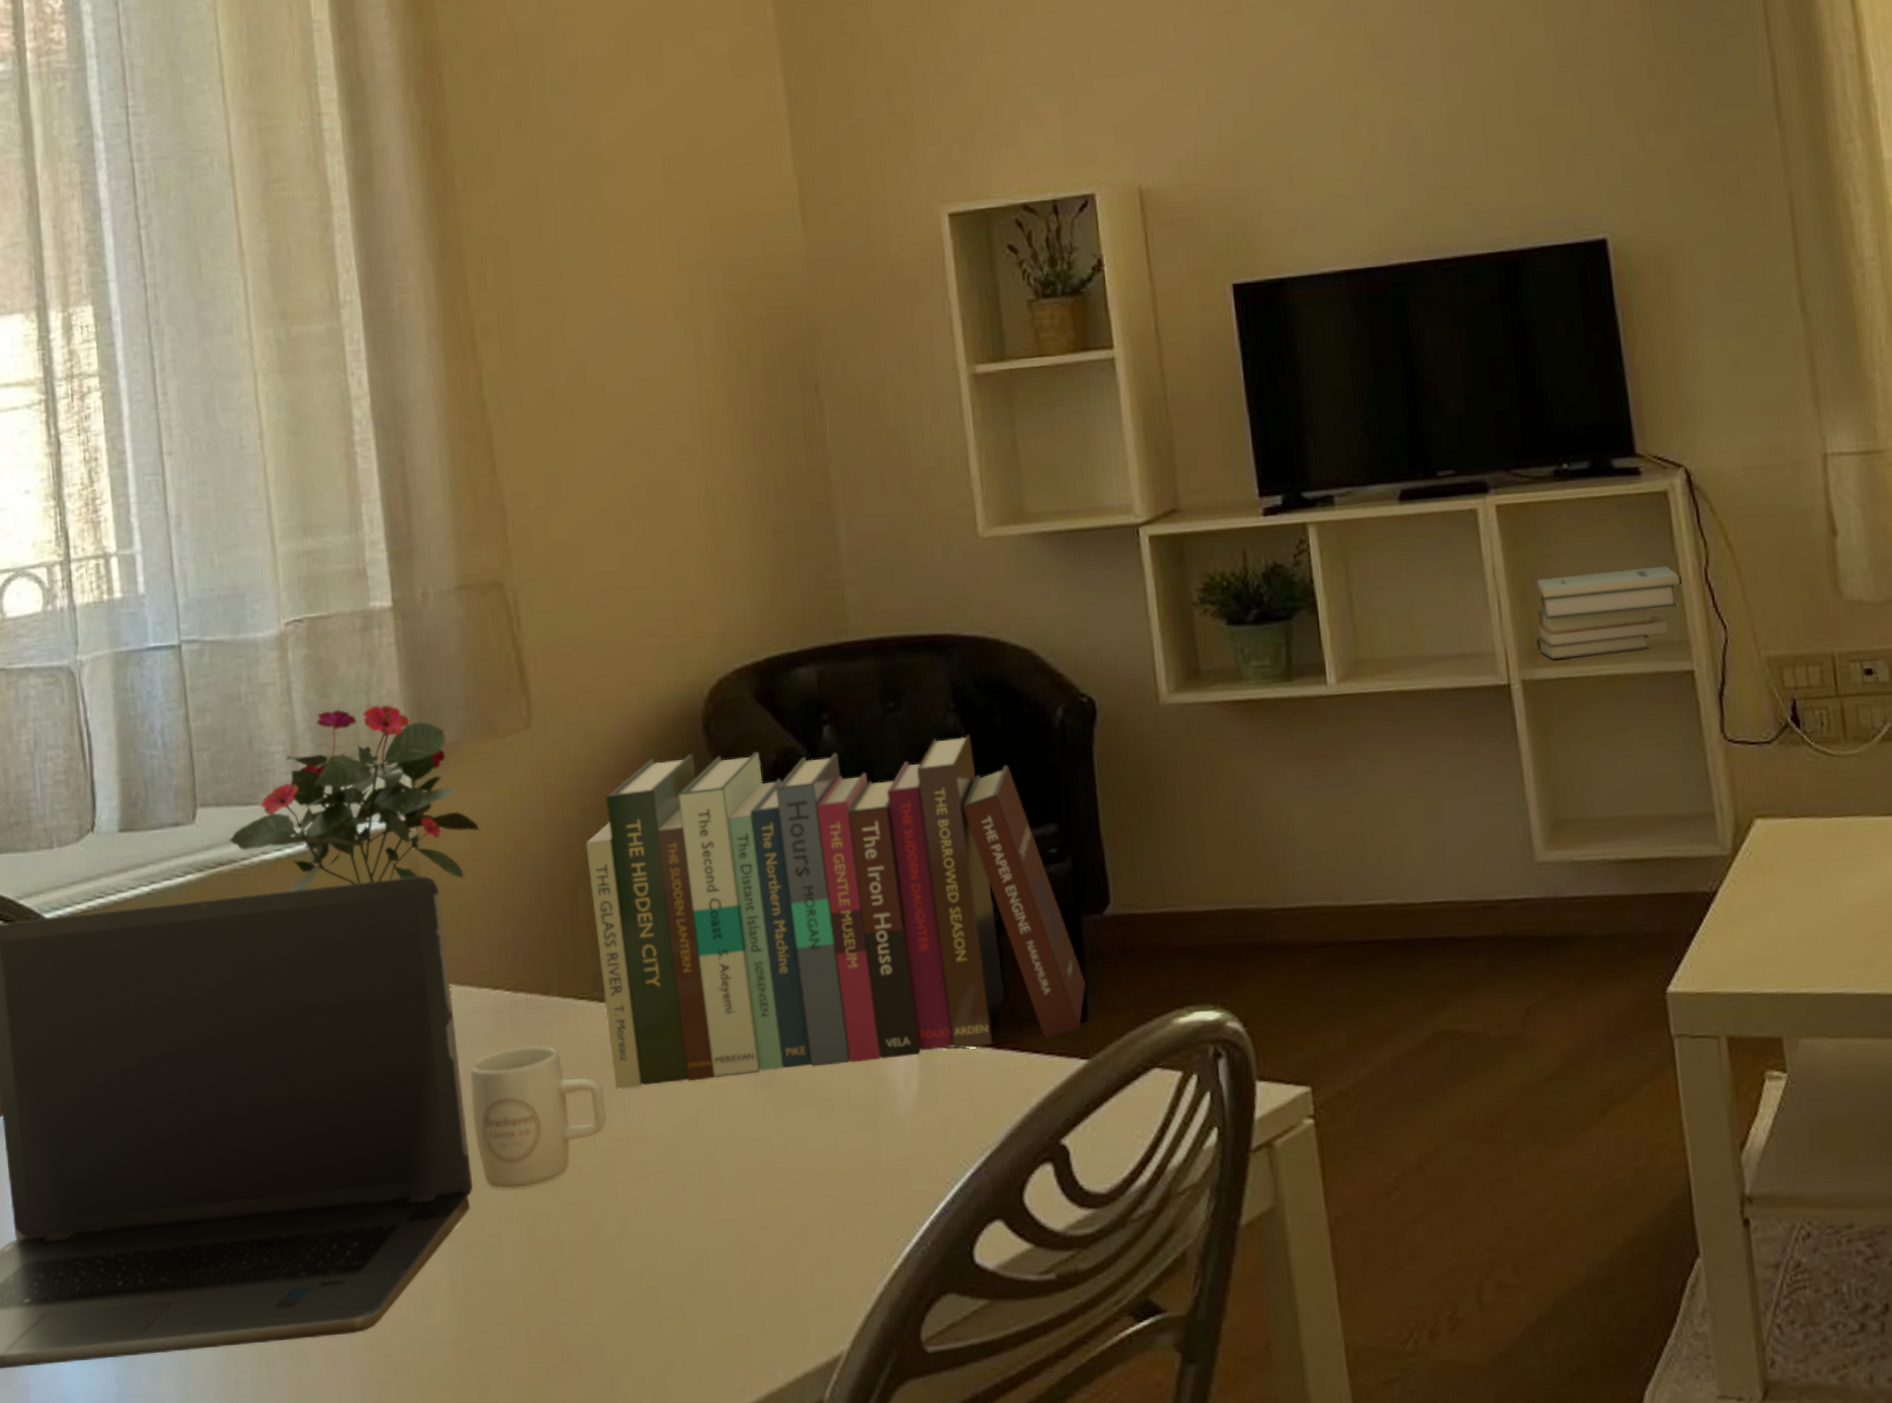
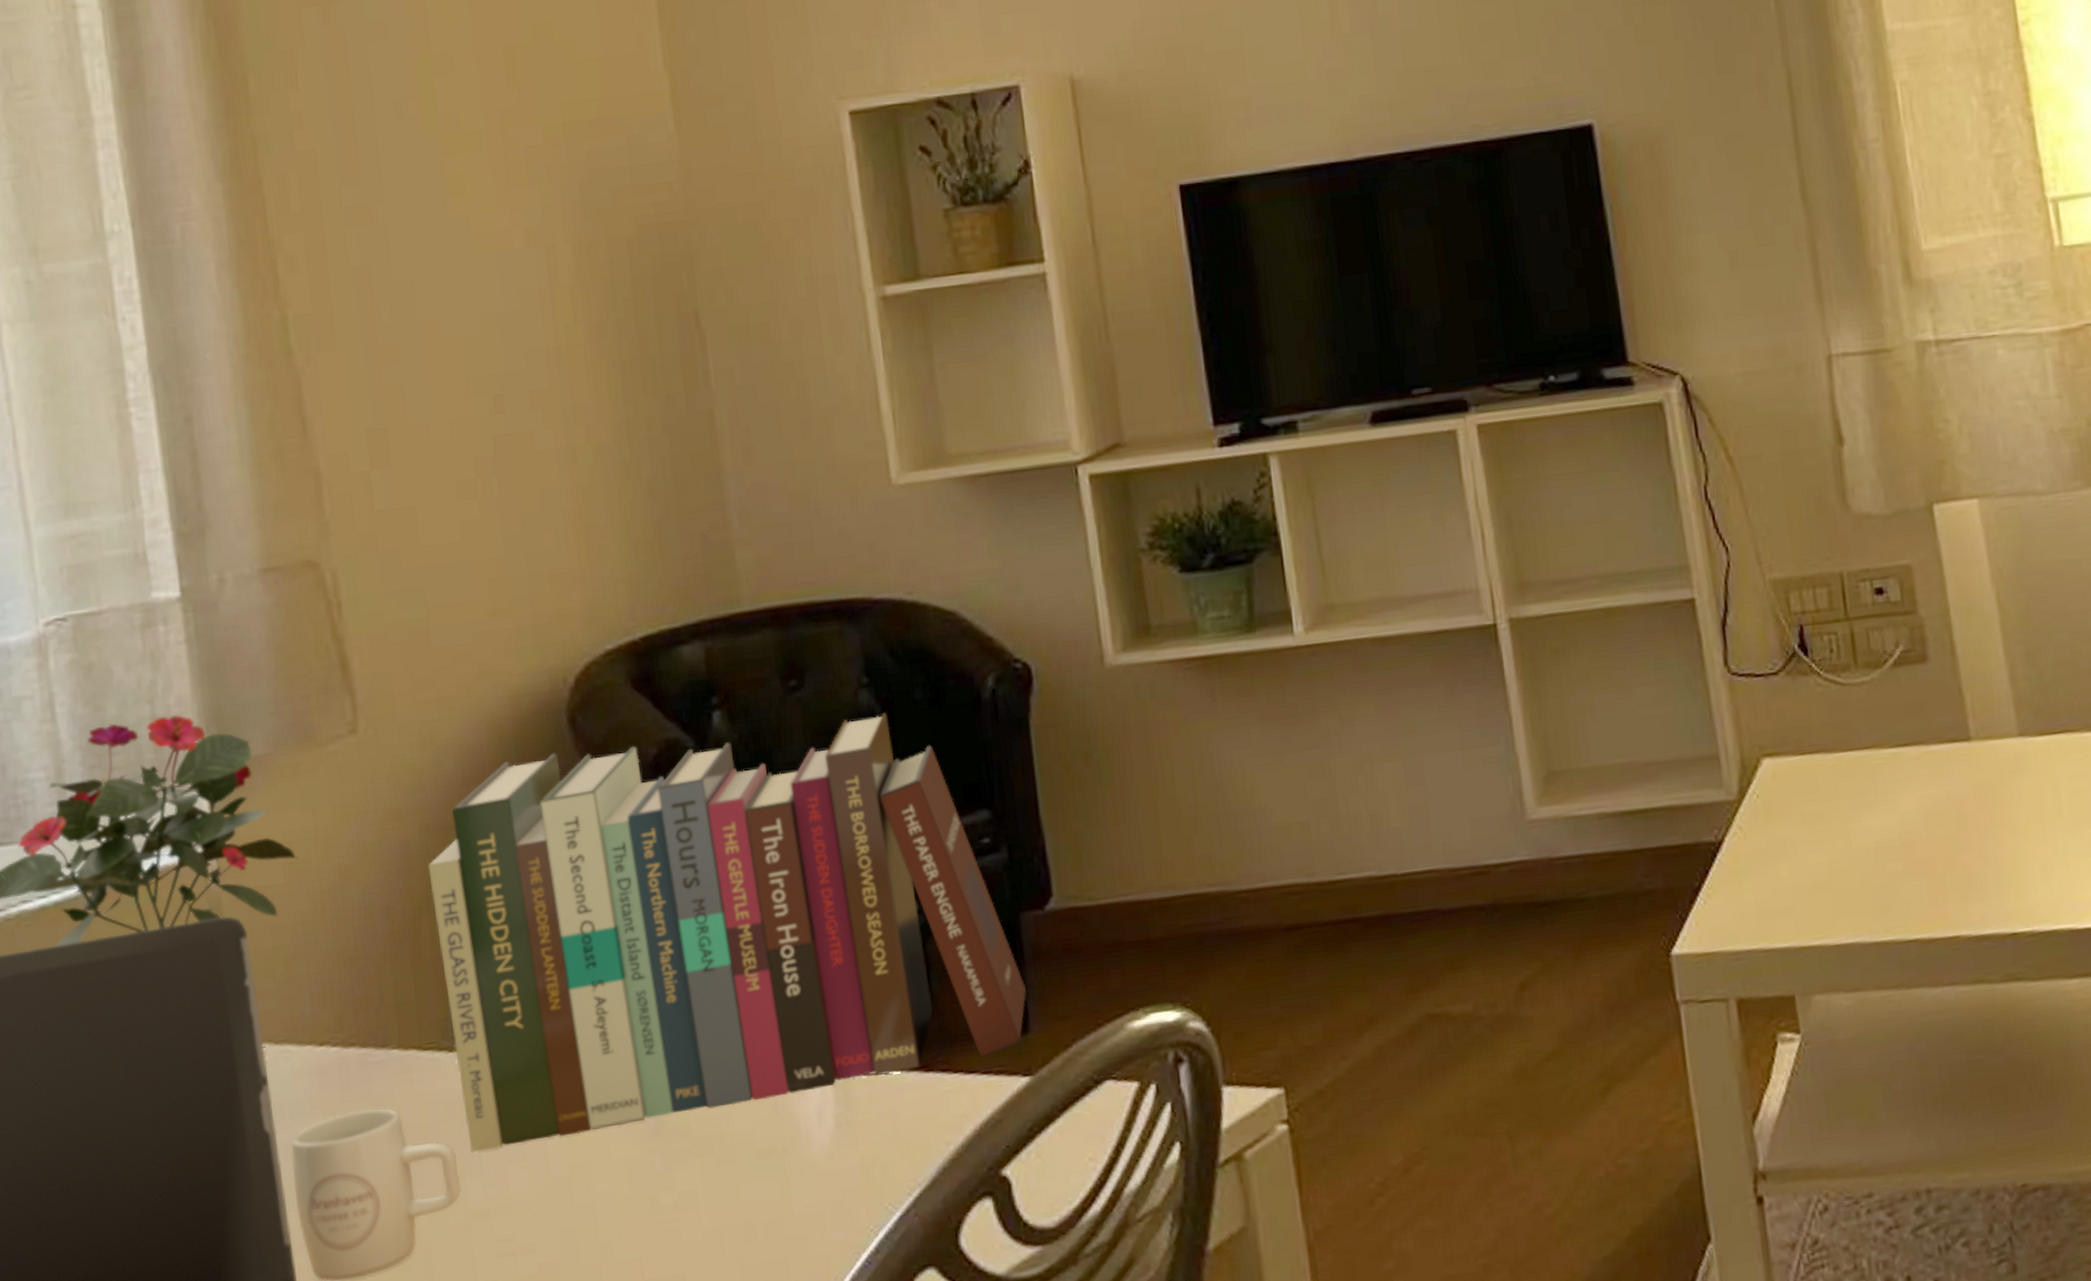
books: present [1536,565,1680,660] -> none [1523,484,1678,595]

